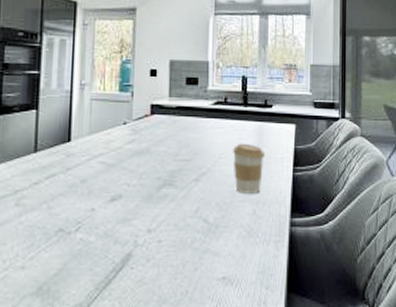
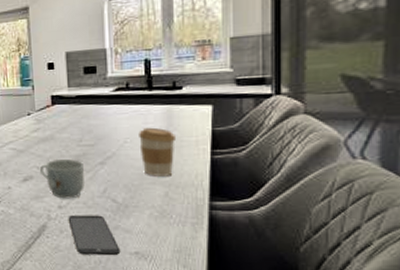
mug: none [130,174,179,221] -> present [39,158,86,199]
smartphone: none [156,238,208,286] -> present [68,215,121,256]

